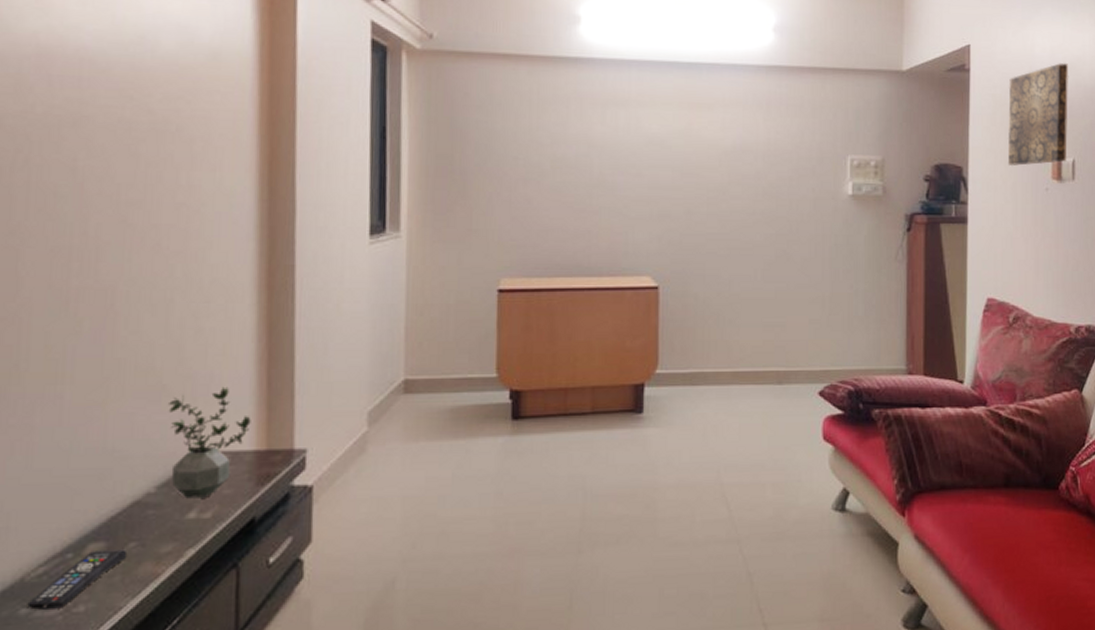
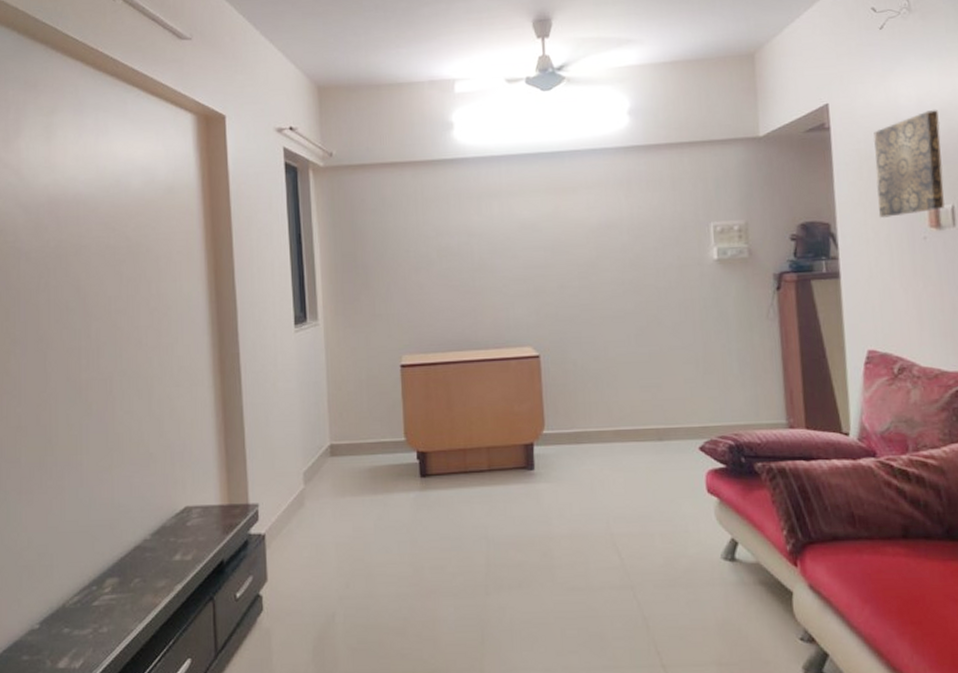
remote control: present [27,549,128,610] -> none [68,584,134,630]
potted plant: present [168,386,251,499] -> none [155,453,216,544]

